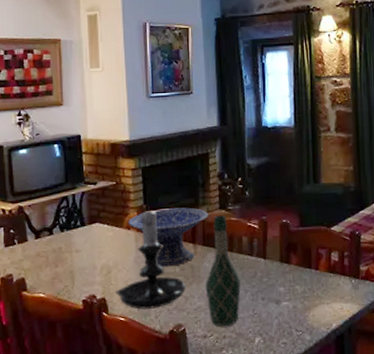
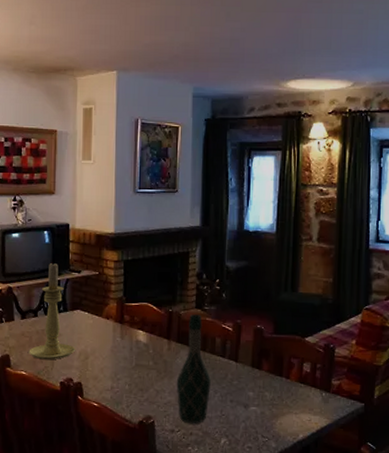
candle holder: none [46,176,97,279] -> present [29,262,76,360]
candle holder: present [116,206,186,310] -> none [91,298,158,398]
decorative bowl: present [128,207,208,267] -> none [108,302,184,359]

